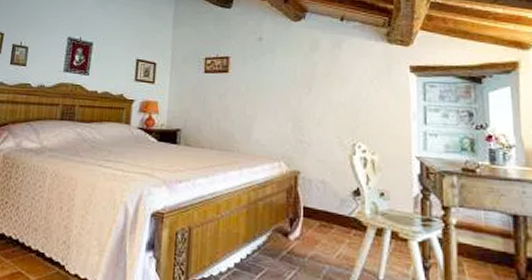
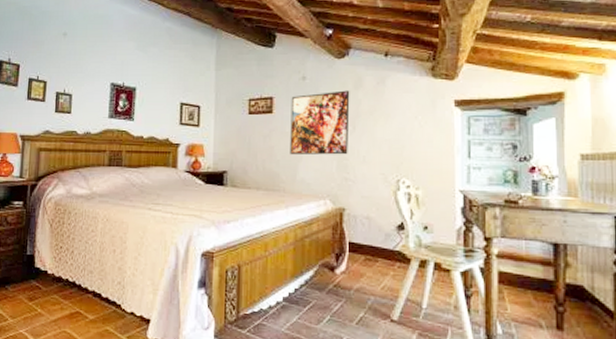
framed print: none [245,52,306,117] -> present [290,90,350,155]

